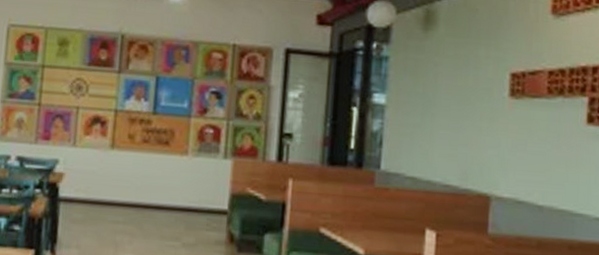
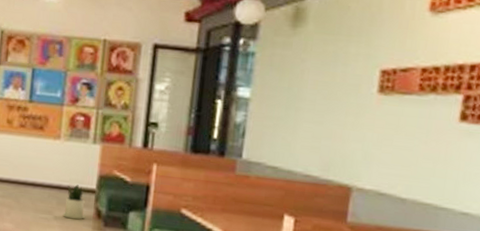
planter: none [191,206,216,246] -> present [62,185,85,220]

